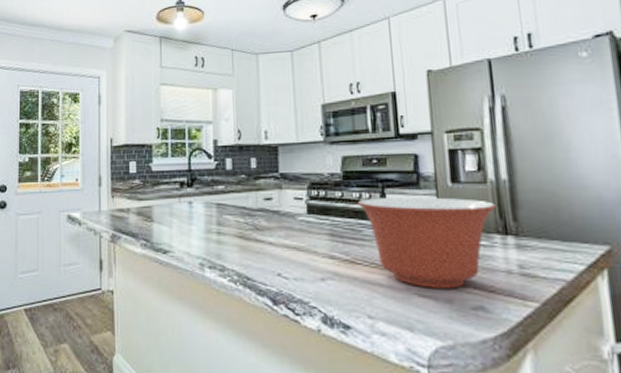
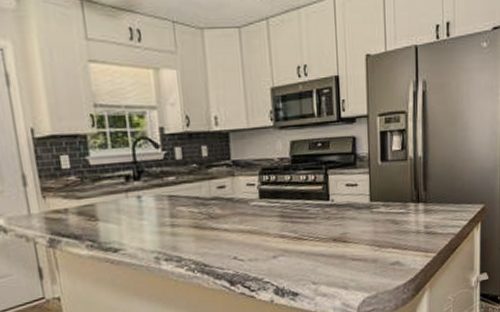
mixing bowl: present [357,197,496,289] -> none [304,174,412,253]

